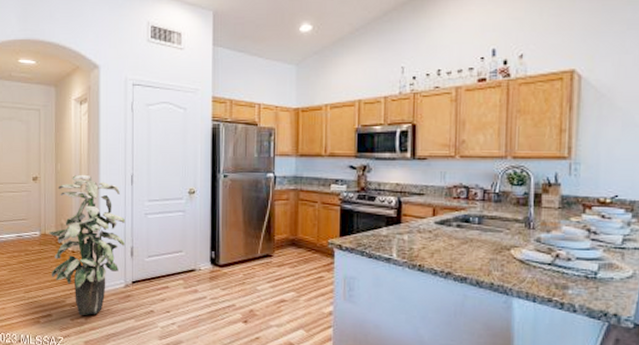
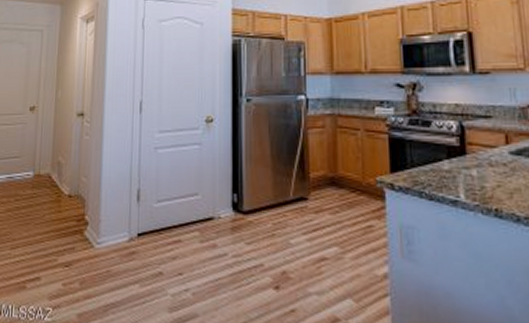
indoor plant: present [48,174,126,316] -> none [42,102,132,280]

